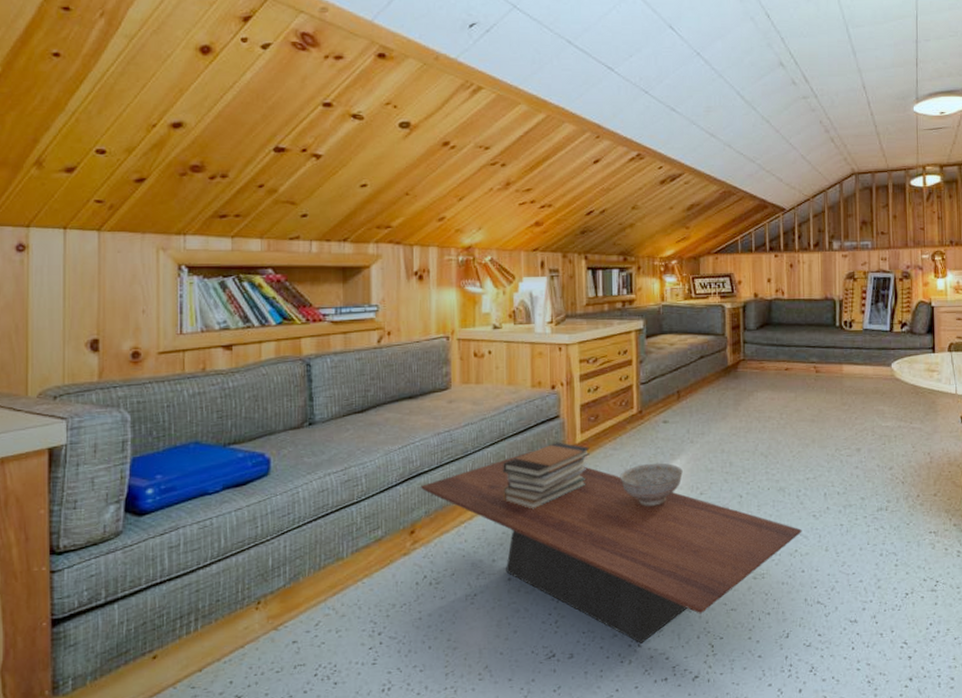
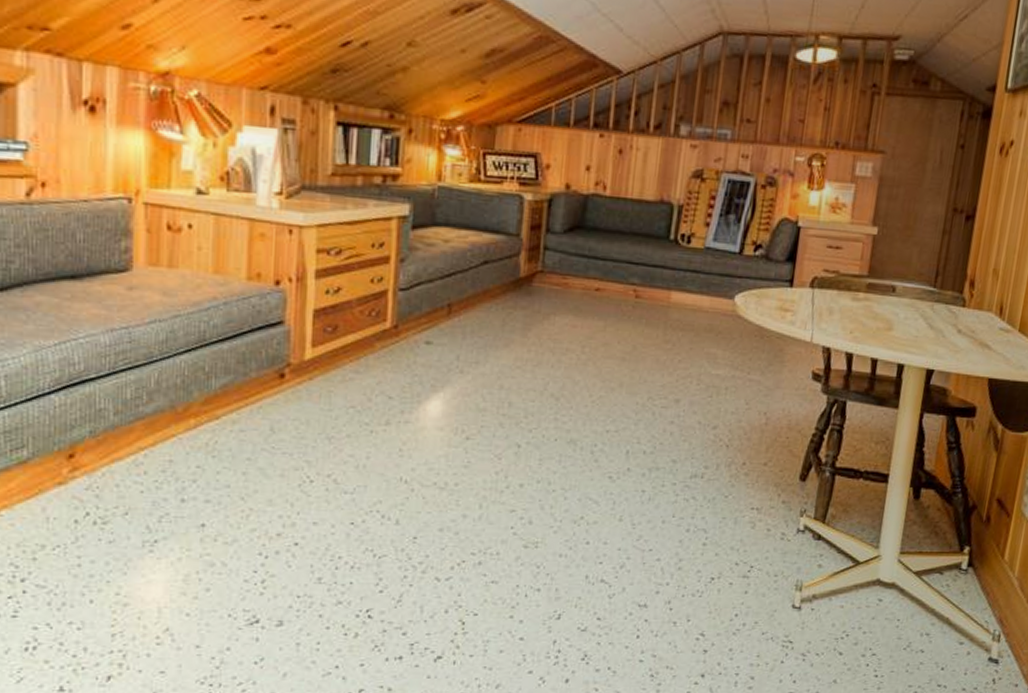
coffee table: present [421,452,802,644] -> none [85,365,593,614]
book stack: present [503,442,590,510] -> none [200,355,323,440]
decorative bowl: present [620,462,683,506] -> none [360,394,446,449]

